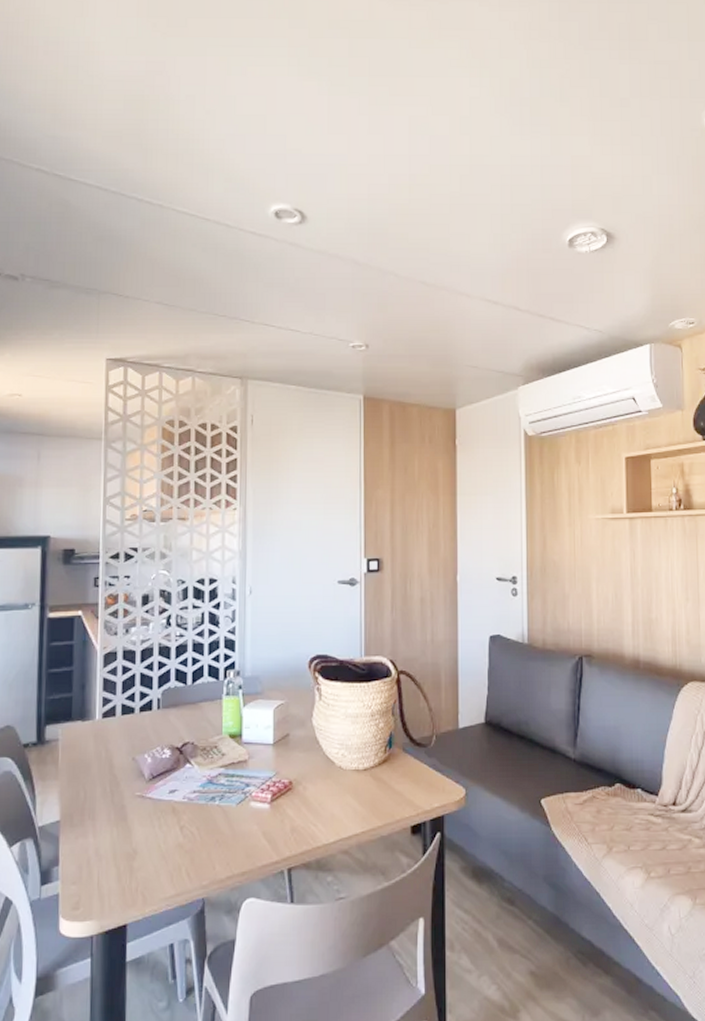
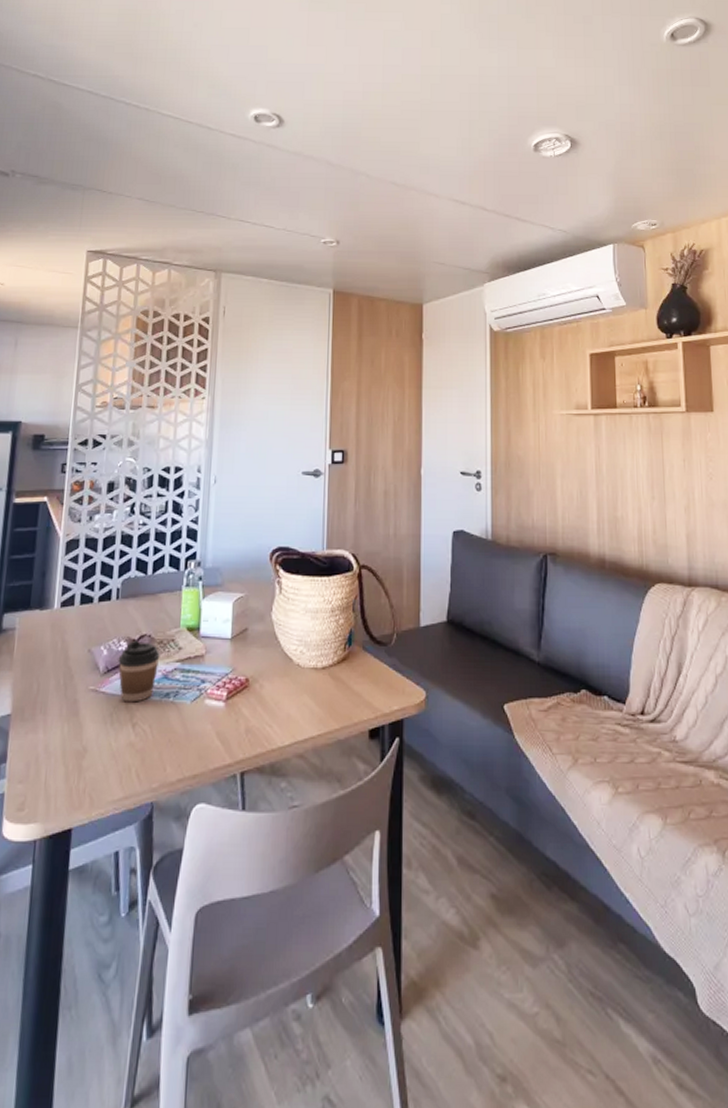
coffee cup: none [162,747,204,807] -> present [118,640,160,703]

